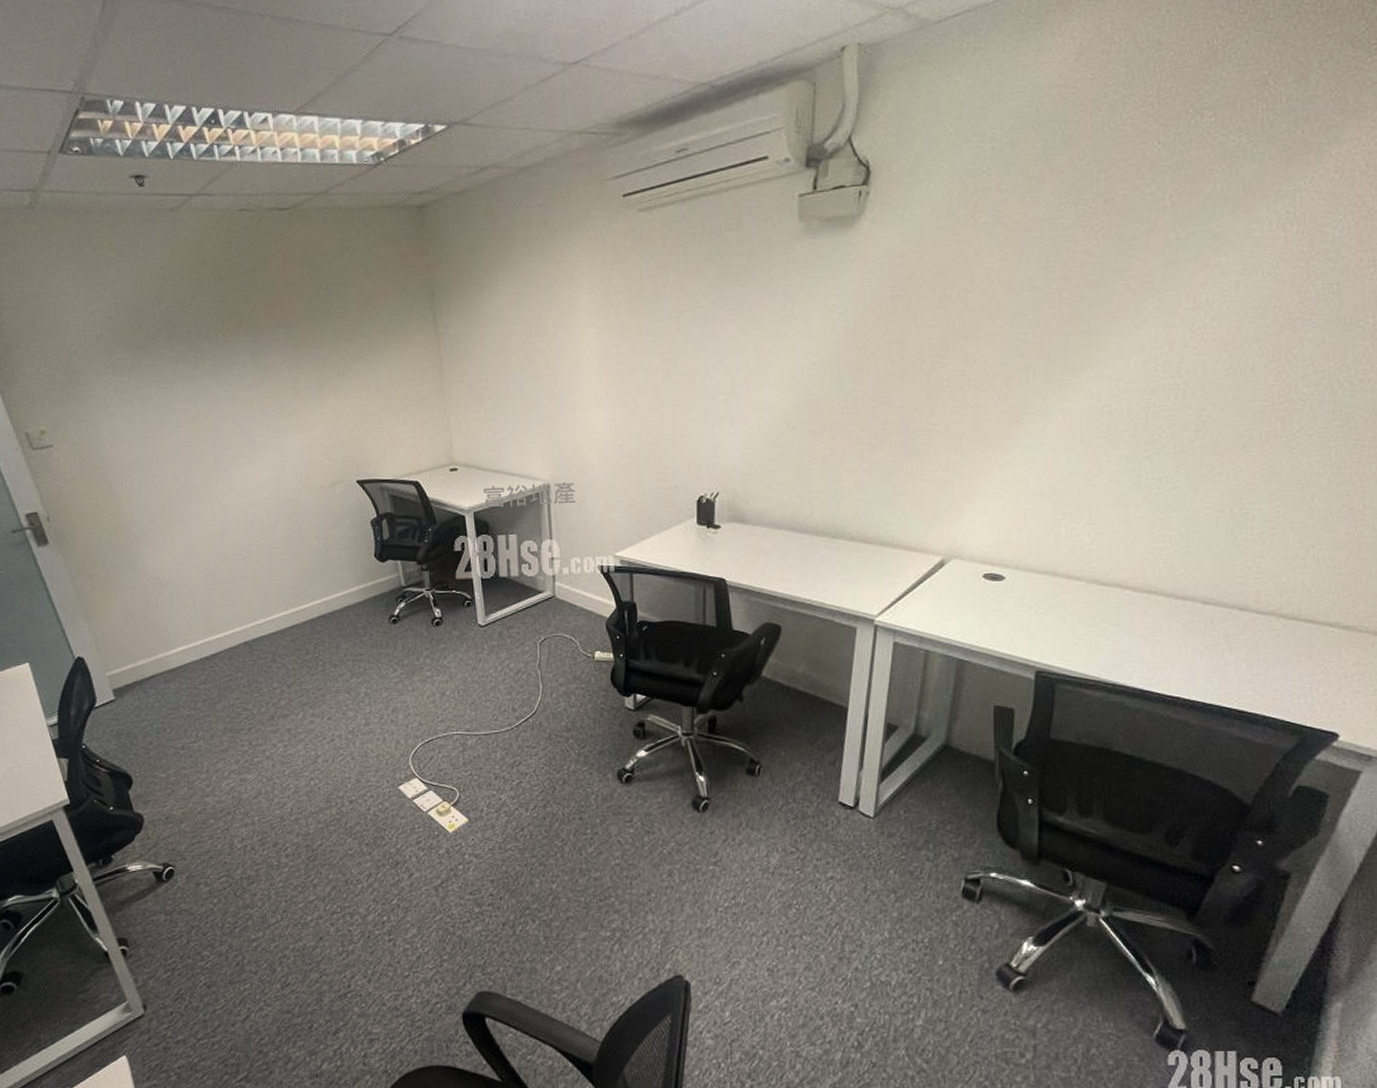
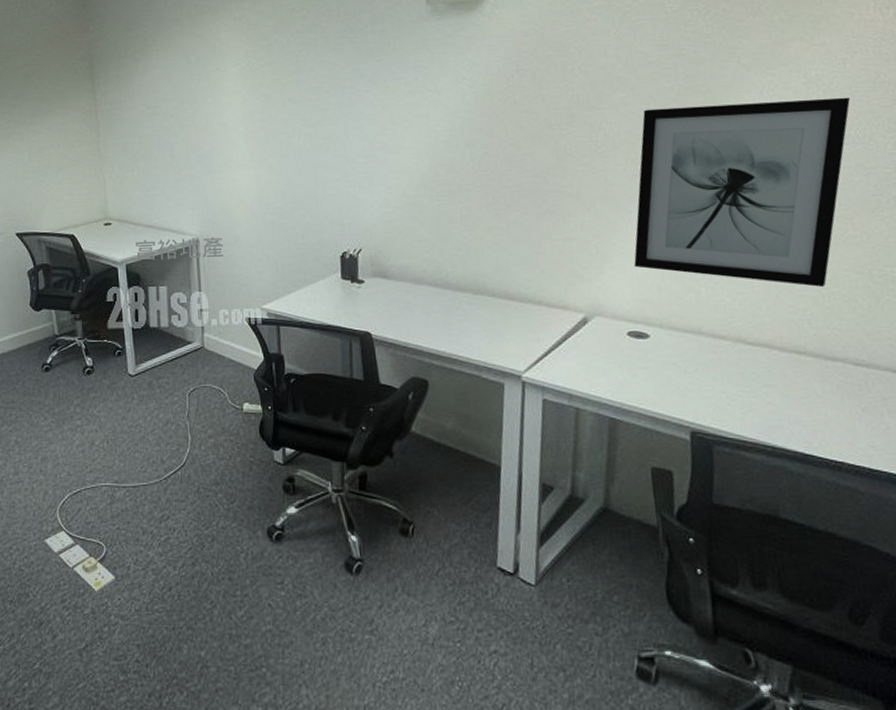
wall art: none [997,324,1238,527] -> present [634,97,851,288]

